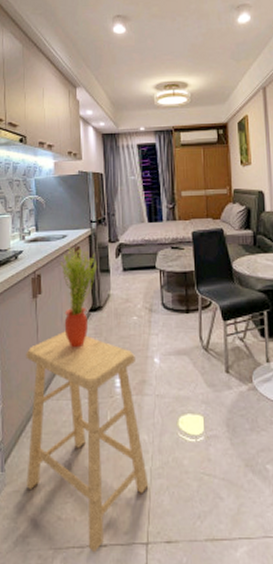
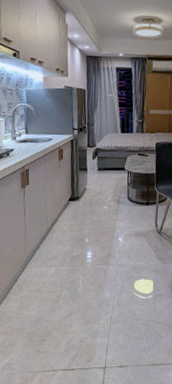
stool: present [26,331,149,553] -> none [13,215,109,375]
potted plant: present [60,248,98,348] -> none [45,149,77,228]

